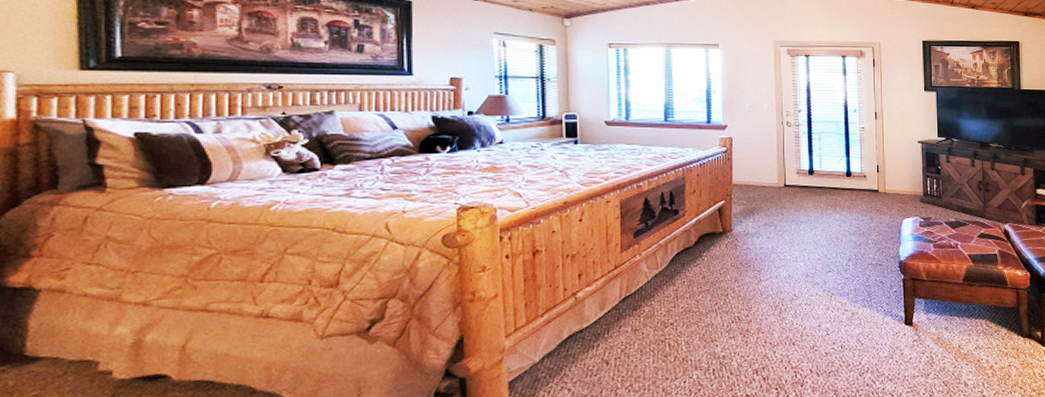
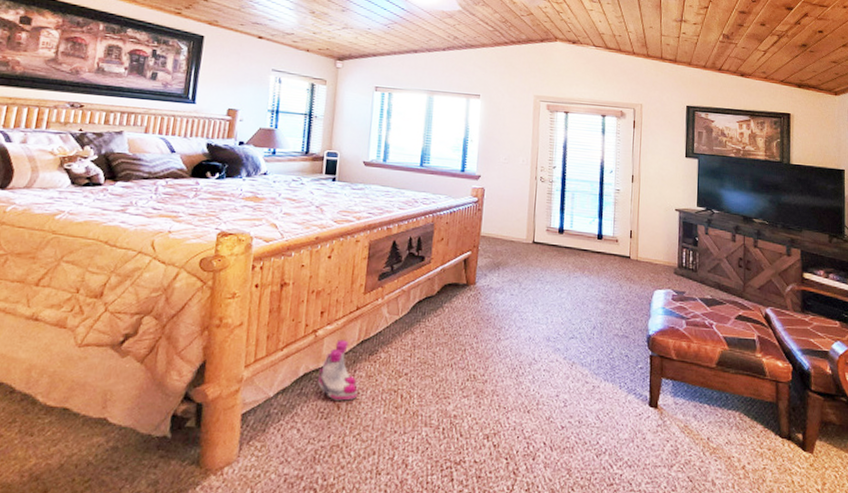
boots: none [582,299,625,358] -> present [317,339,358,401]

